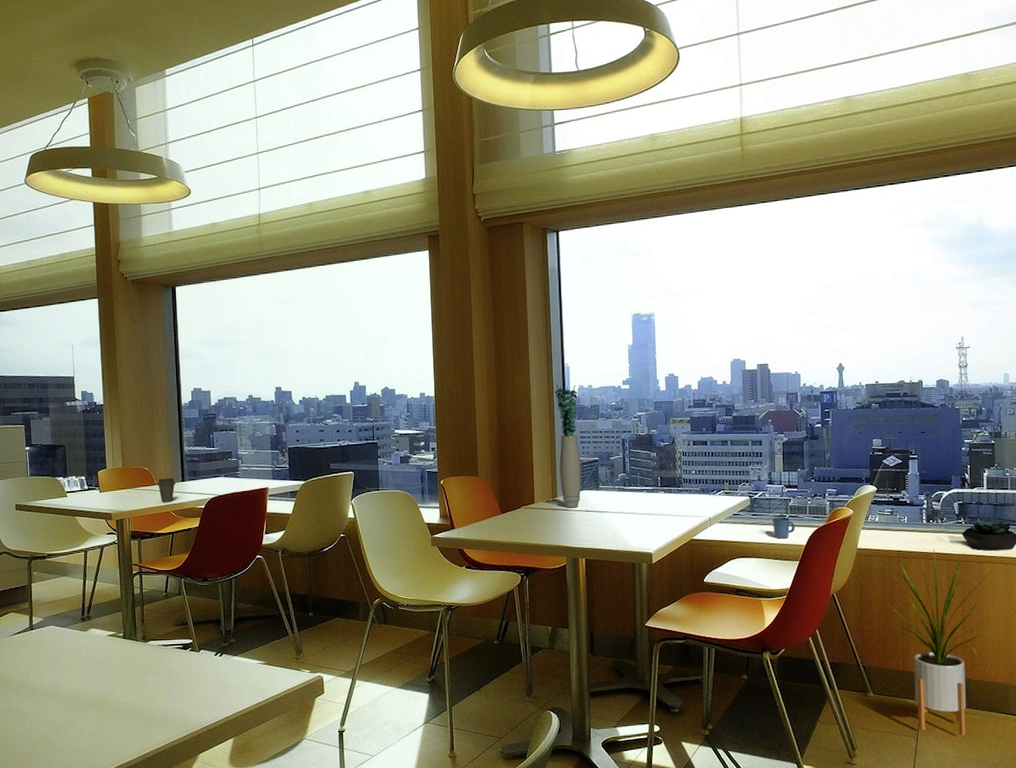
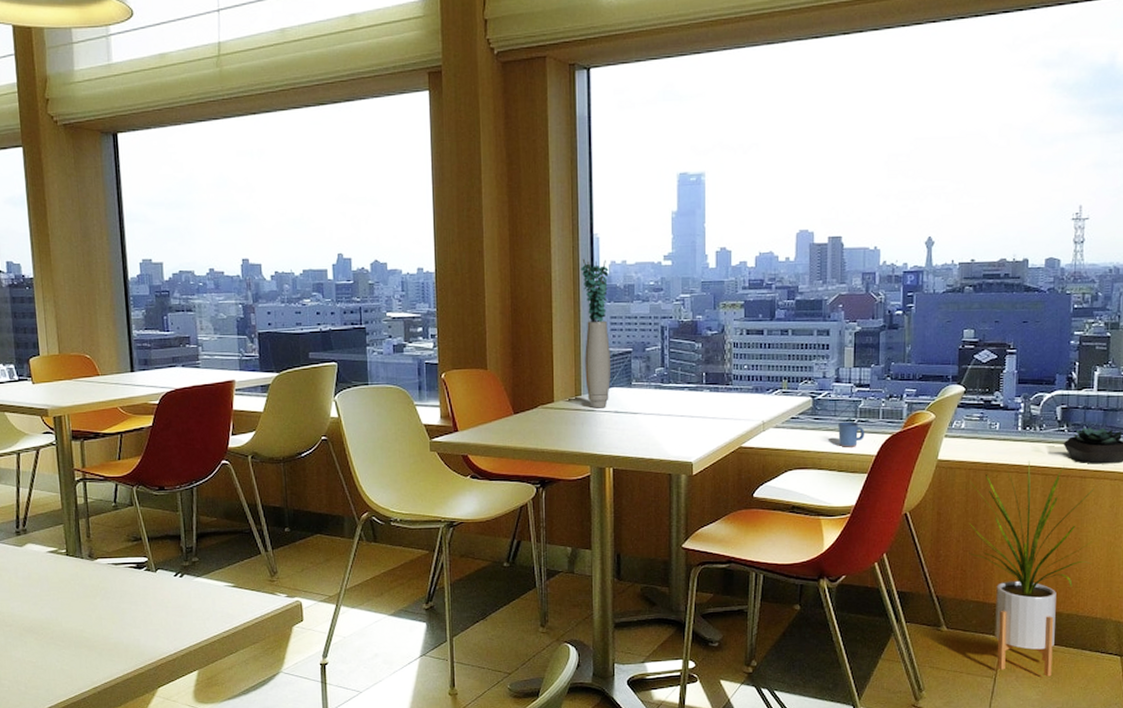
sippy cup: present [157,471,176,503] -> none [101,360,124,397]

